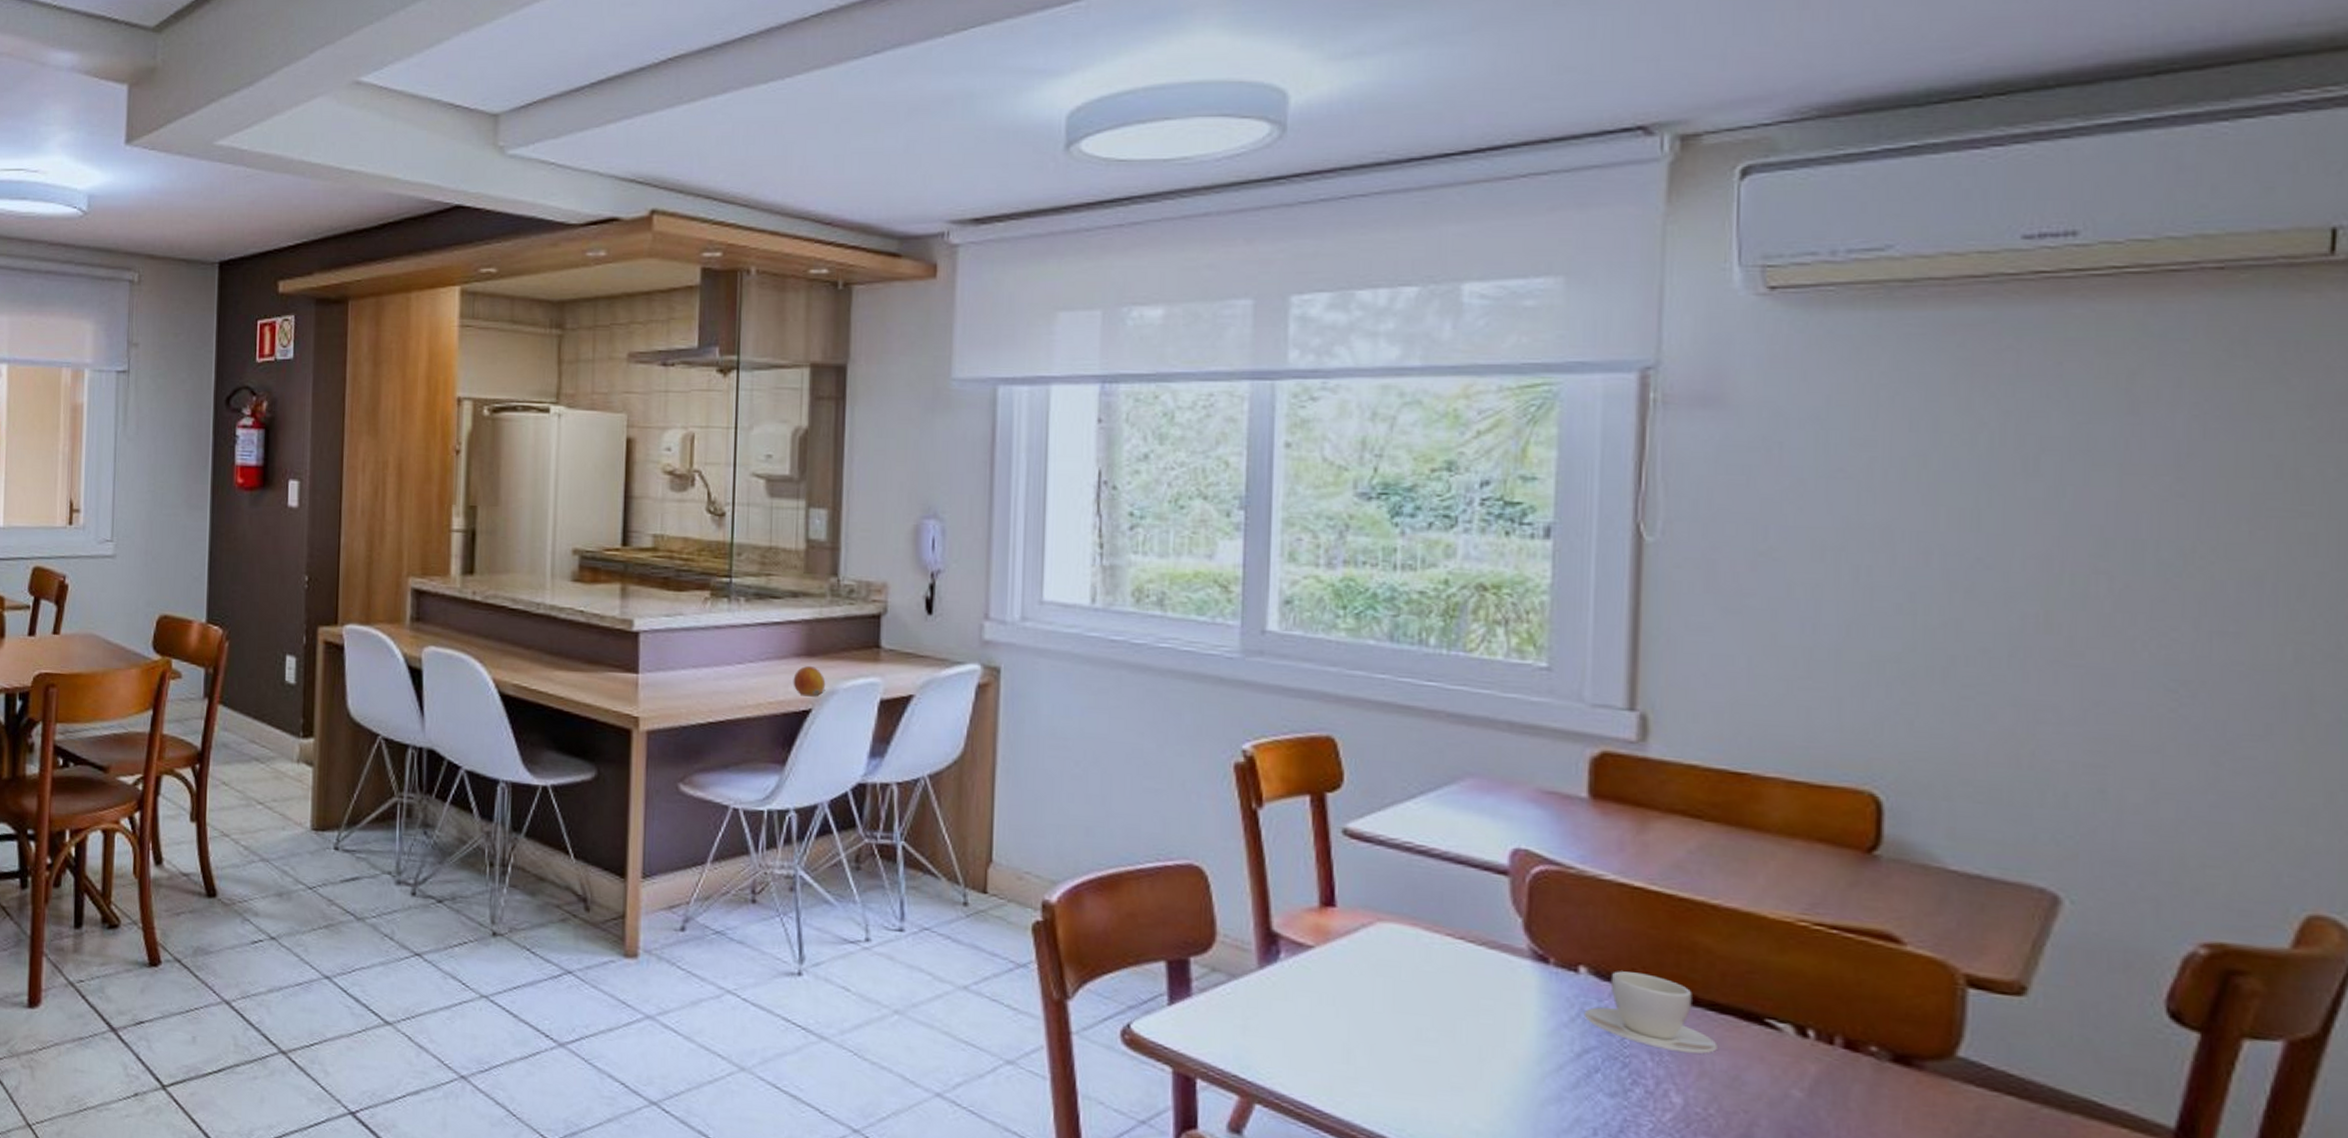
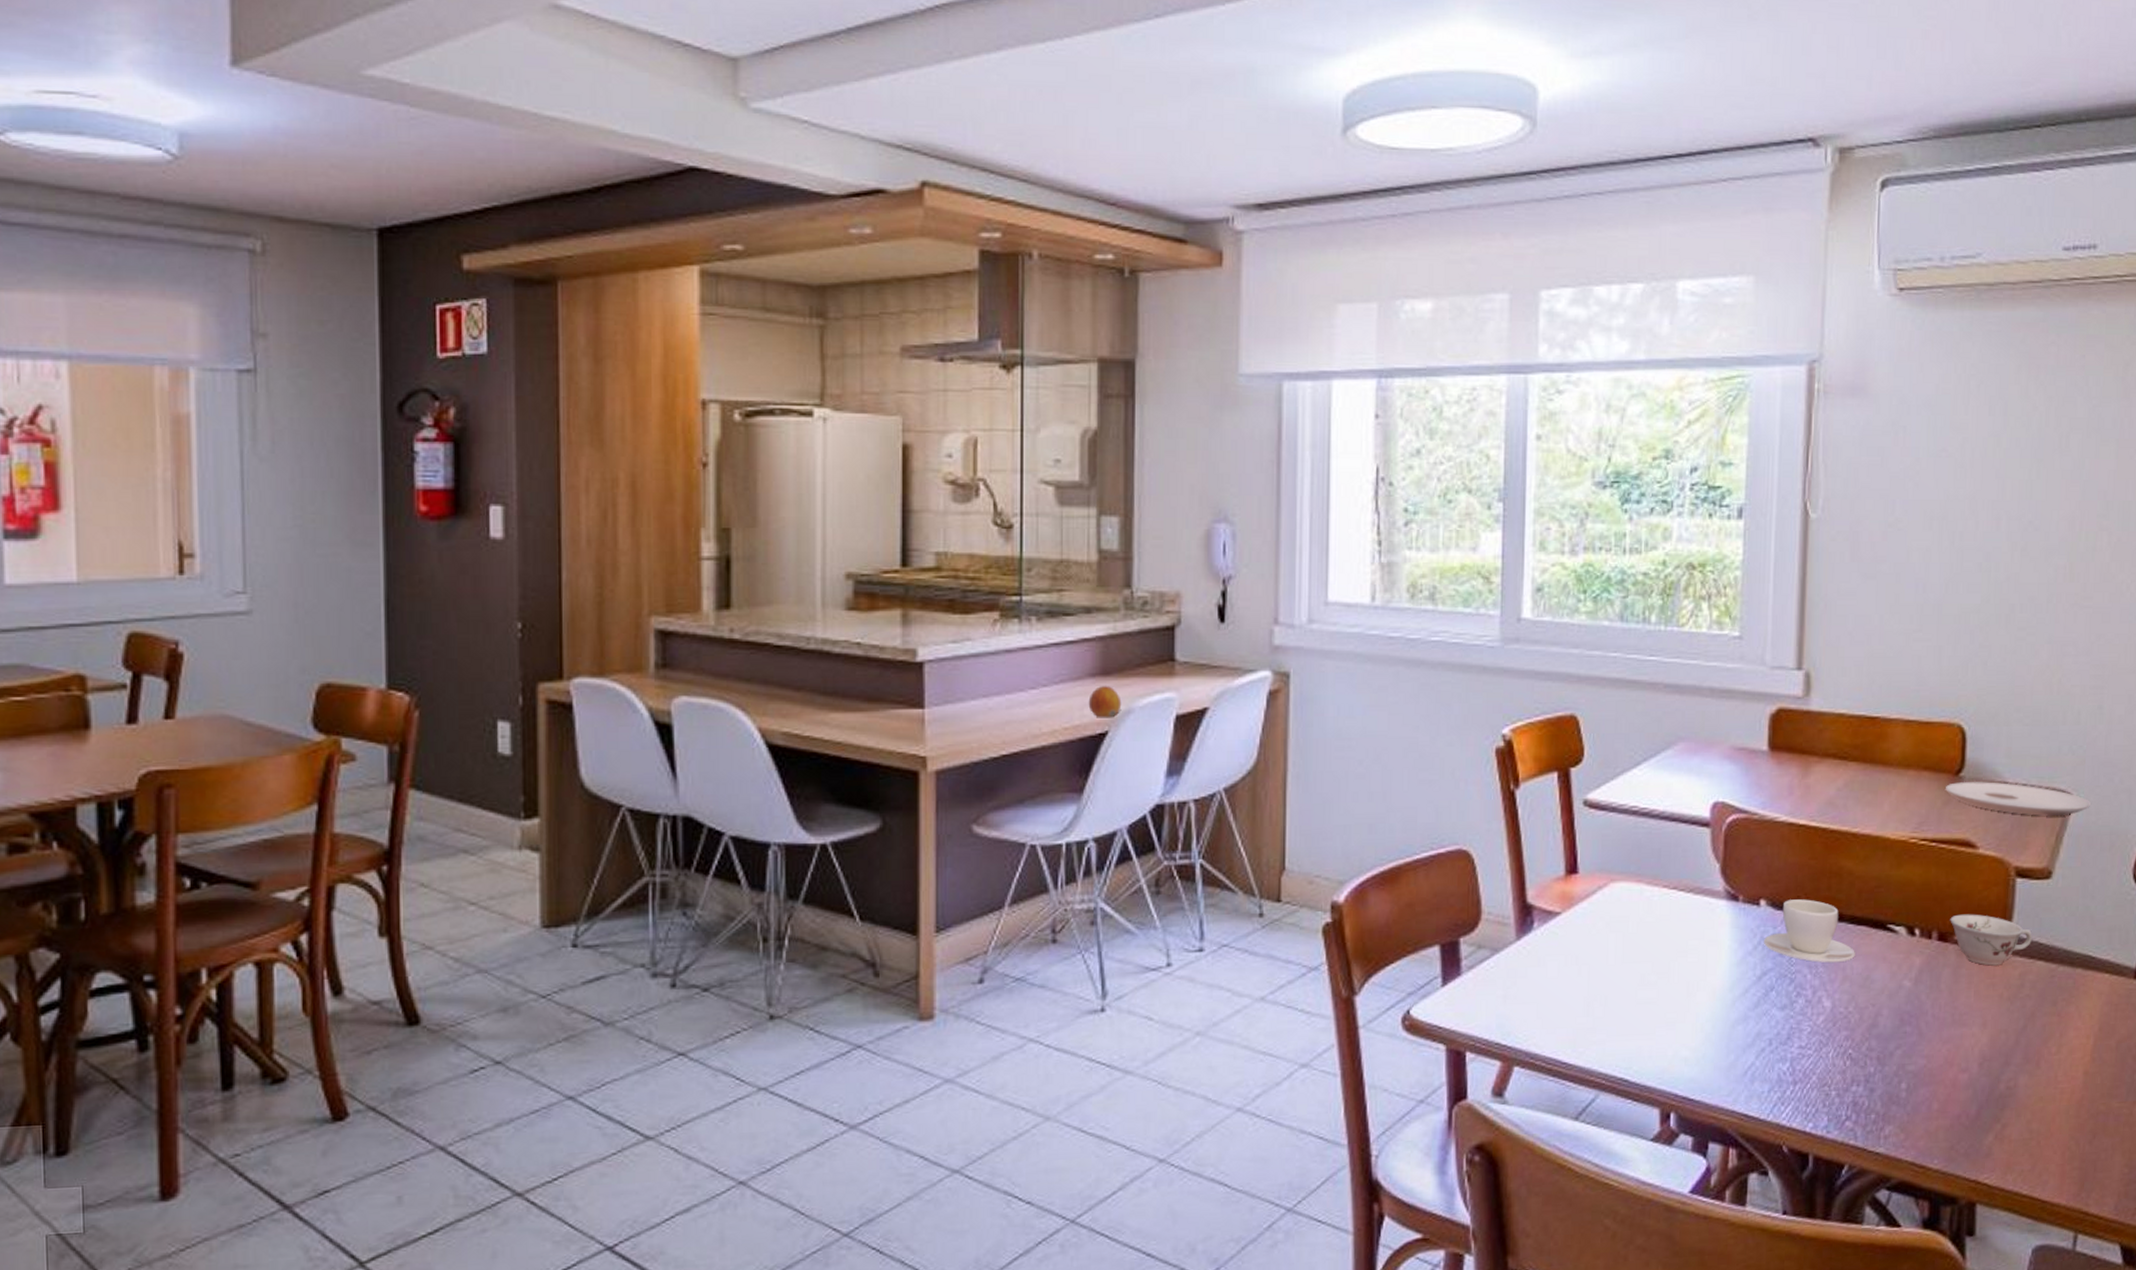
plate: none [1850,861,2091,921] -> present [1945,782,2092,816]
teacup: none [1862,1020,1997,1093] -> present [1950,914,2033,966]

